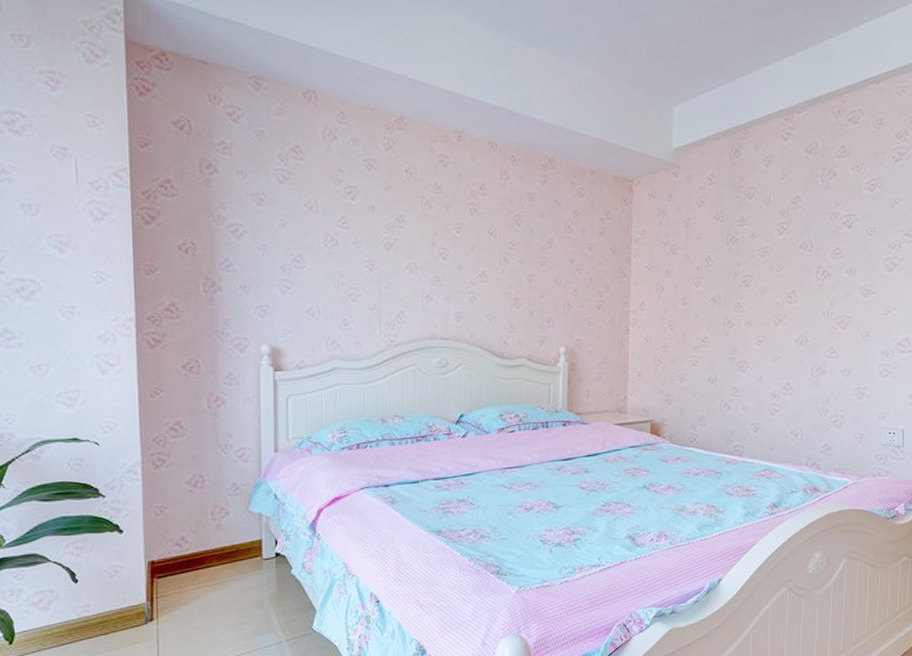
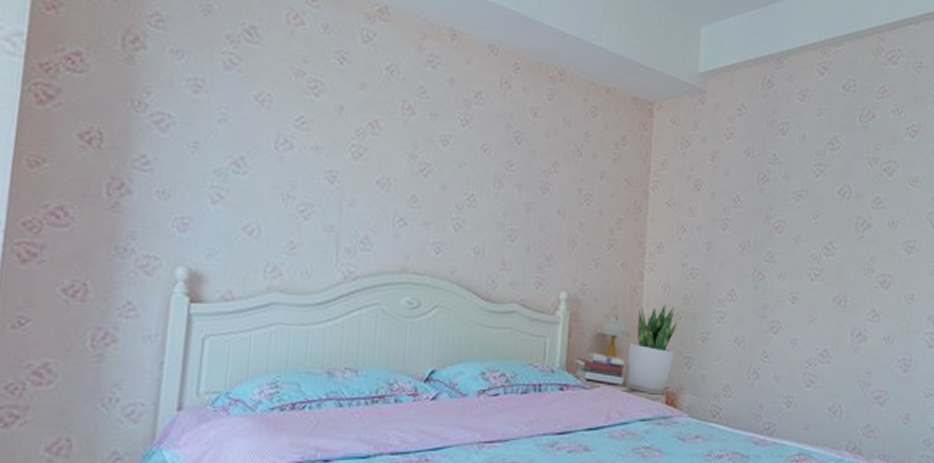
books: none [574,395,616,420] -> present [574,352,625,385]
table lamp: none [591,364,620,398] -> present [597,315,632,358]
planter: none [616,353,658,426] -> present [624,305,677,395]

